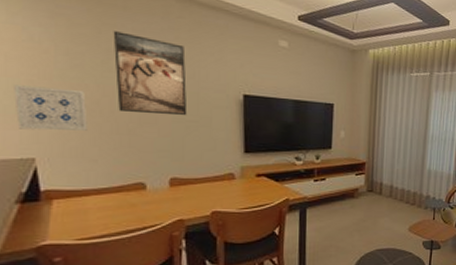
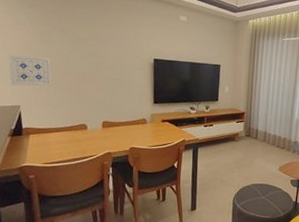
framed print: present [113,31,188,116] -> none [68,15,115,76]

